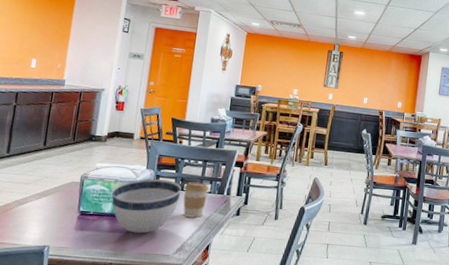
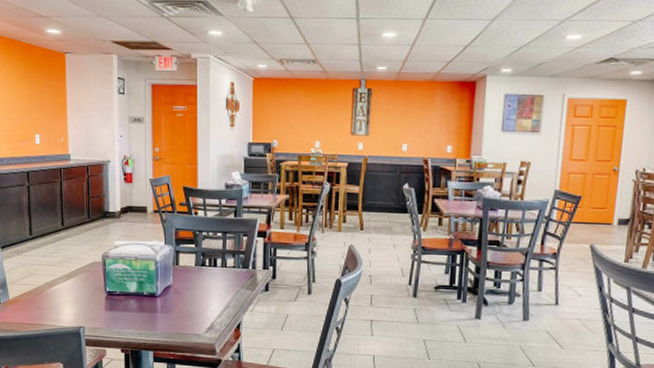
bowl: present [111,178,182,234] -> none [134,255,204,313]
coffee cup: present [183,182,210,218] -> none [206,256,233,295]

